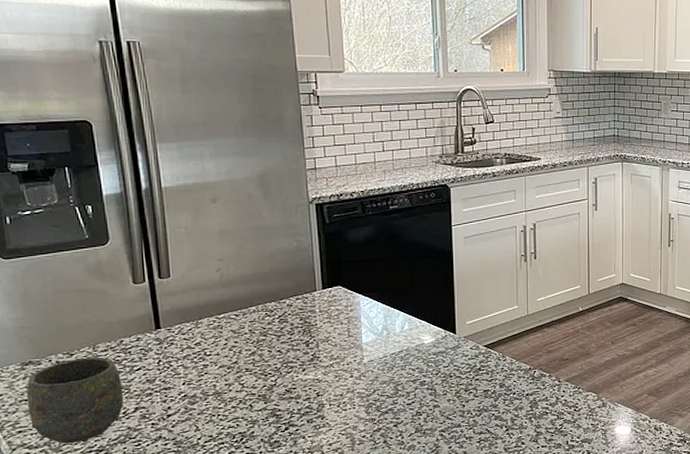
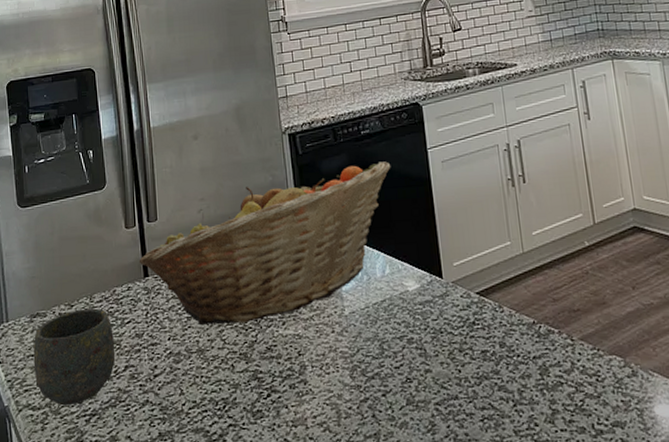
fruit basket: none [149,234,417,372] -> present [139,161,391,326]

